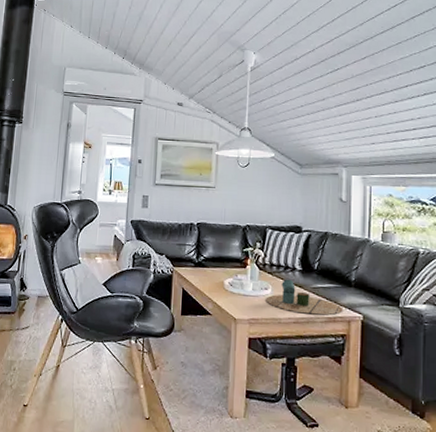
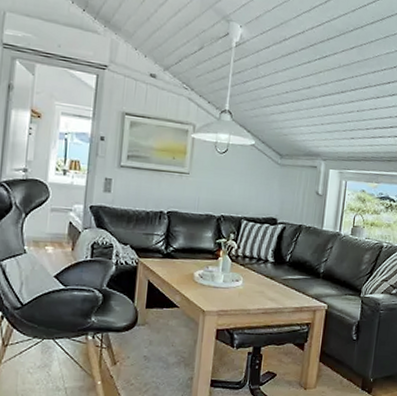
decorative tray: present [266,279,343,315] -> none [236,270,310,306]

